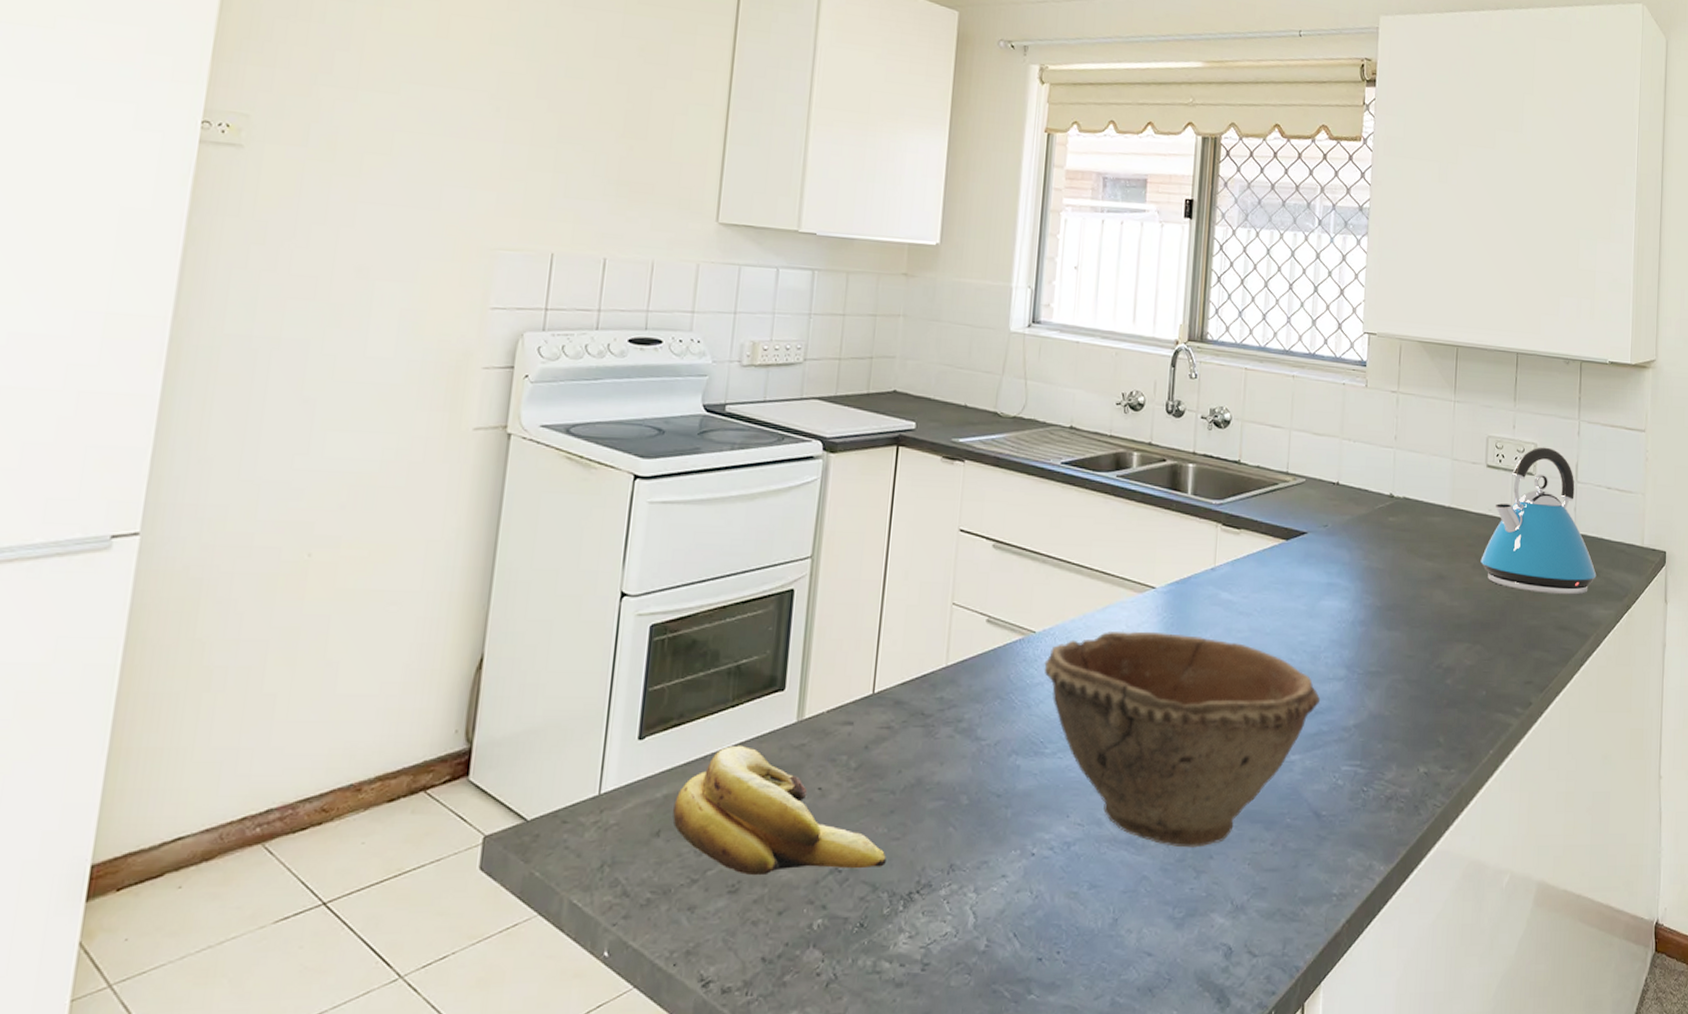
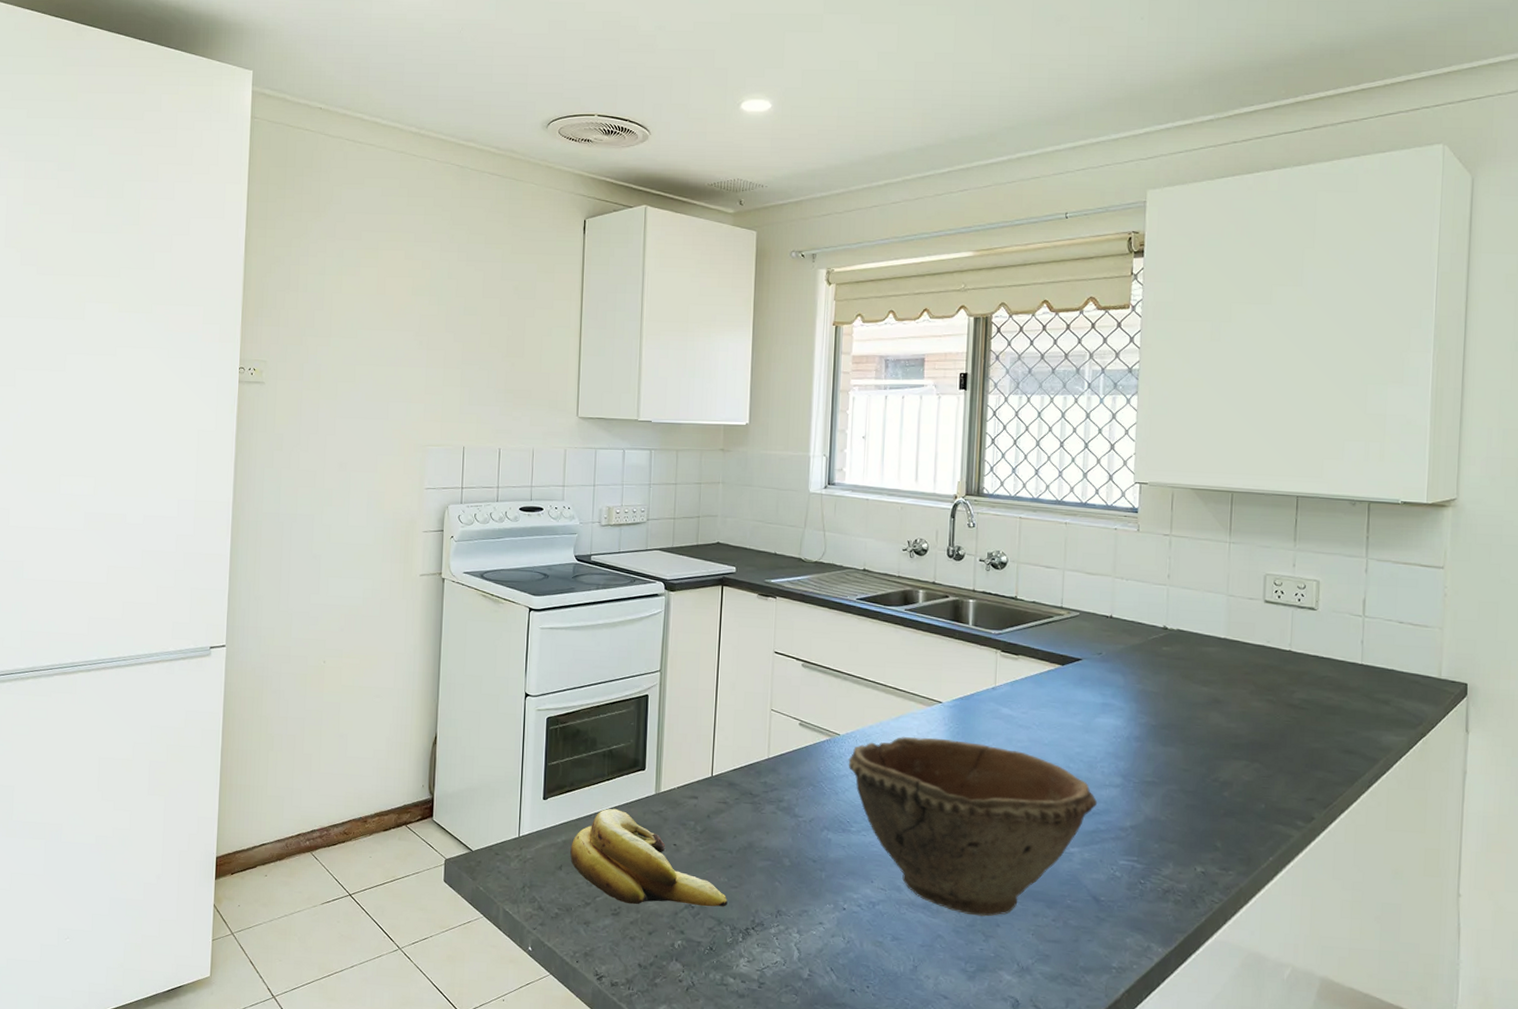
kettle: present [1480,447,1597,595] -> none [1258,583,1387,722]

